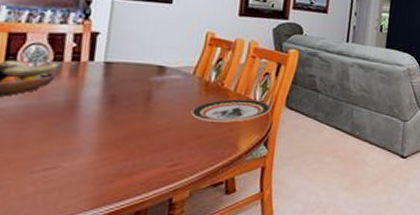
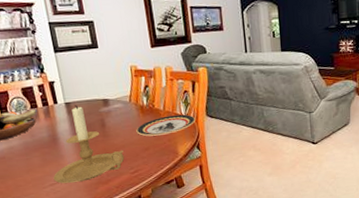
candle holder: none [51,67,166,170] -> present [53,105,125,184]

